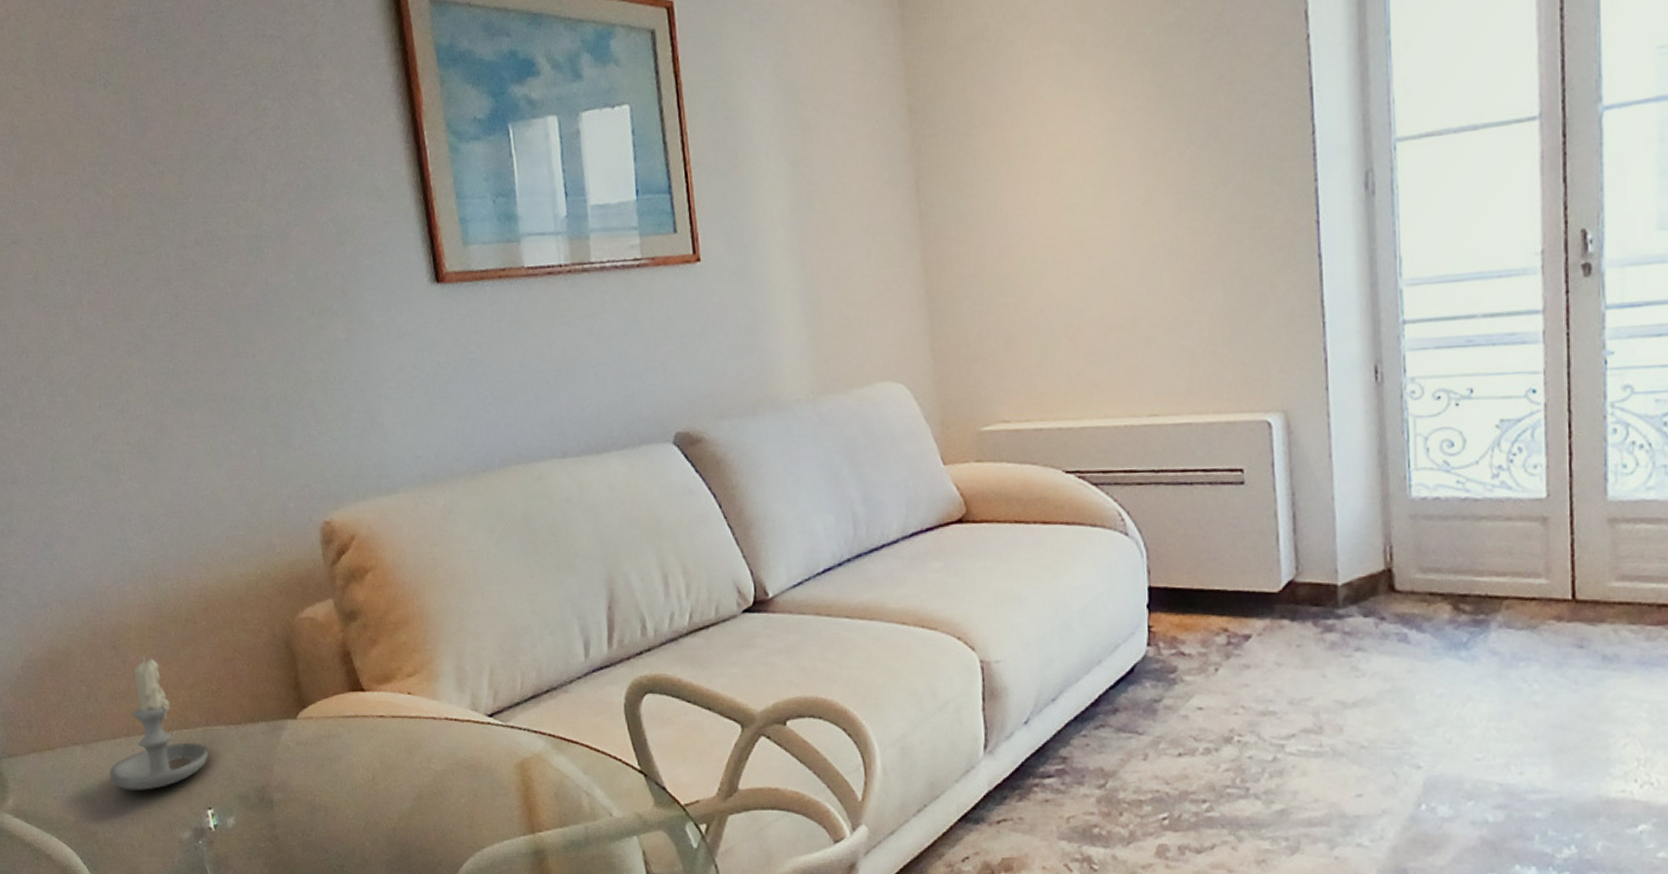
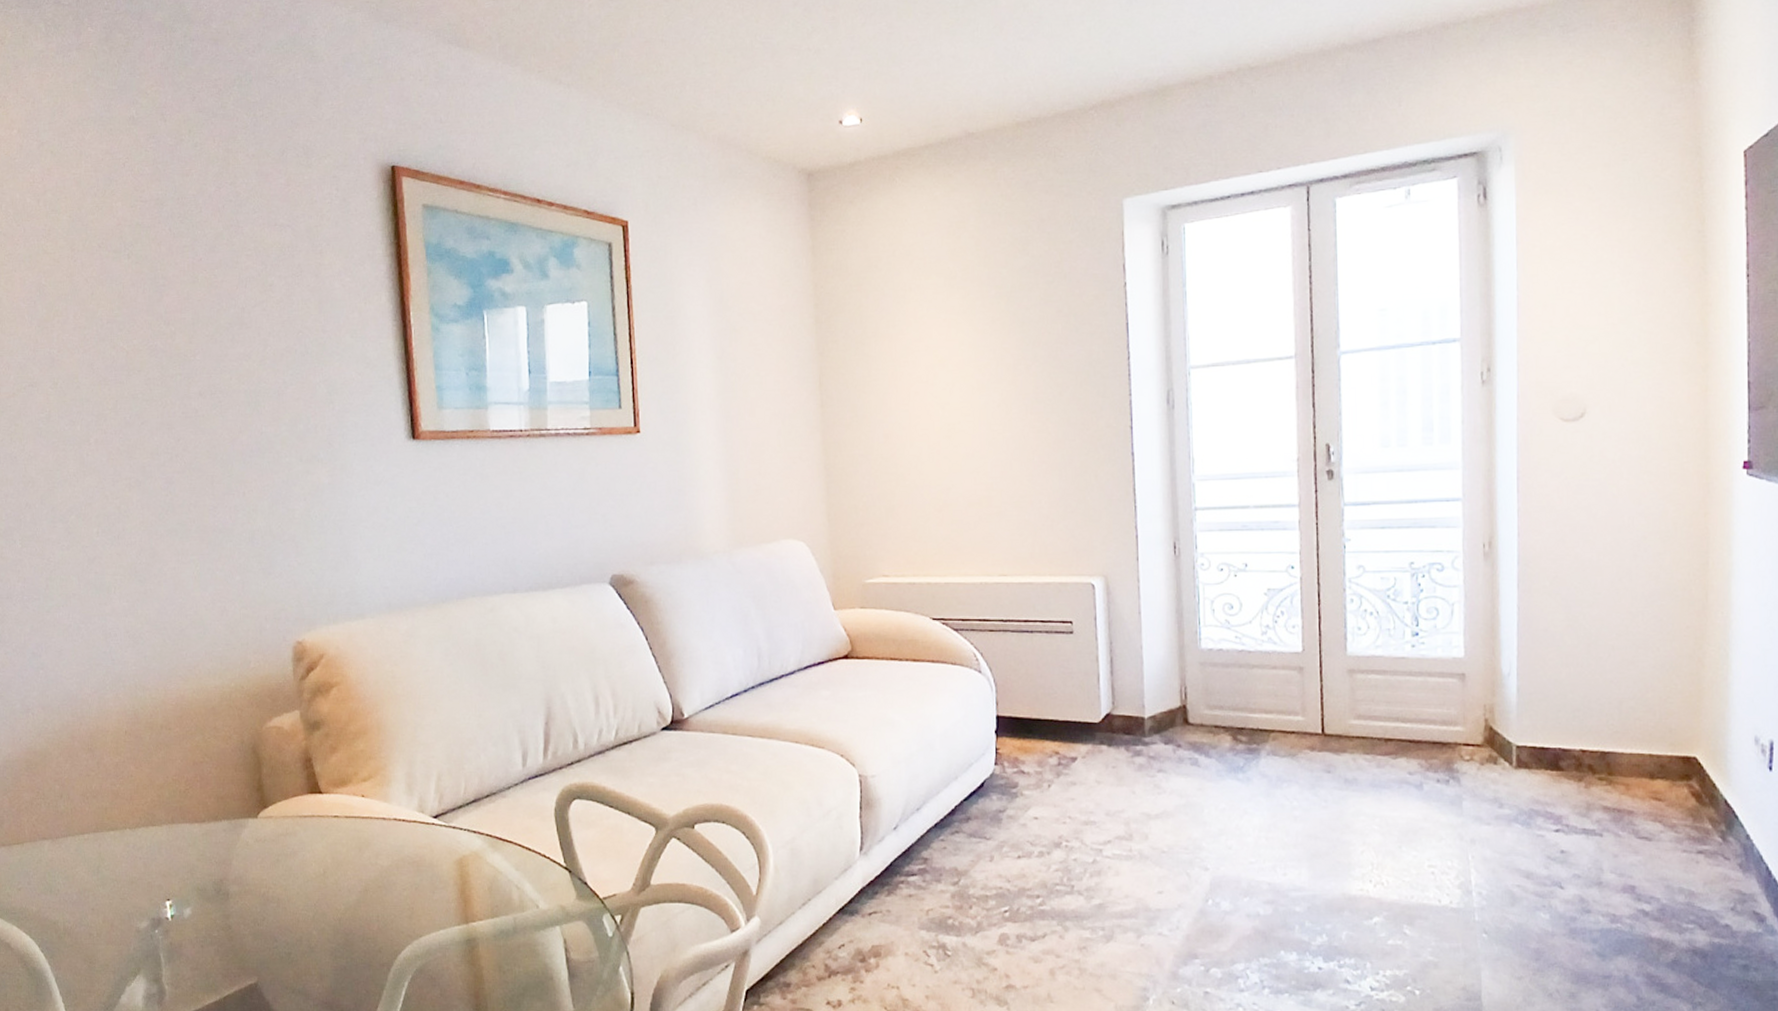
candle: present [109,656,209,790] -> none [74,758,172,883]

